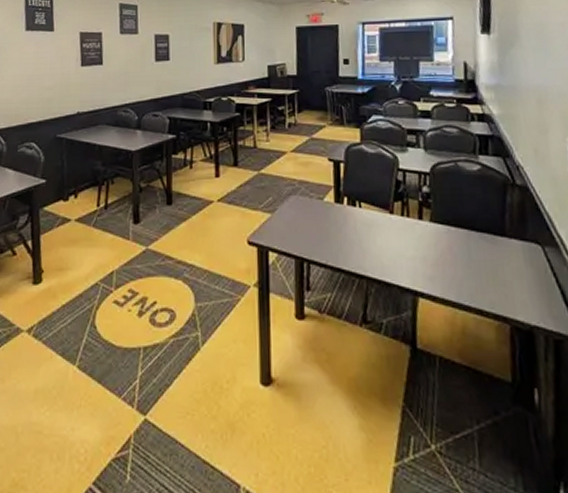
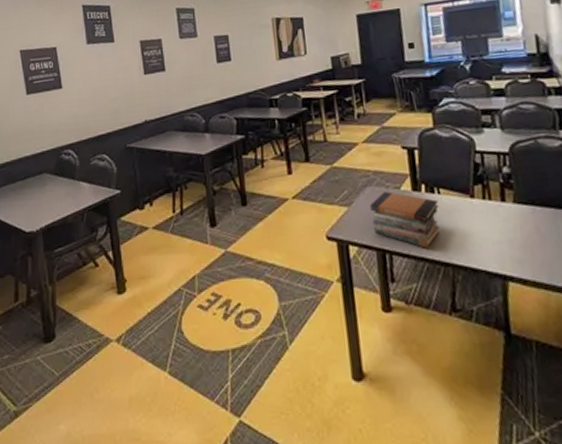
book stack: none [292,201,359,259] -> present [369,191,440,248]

